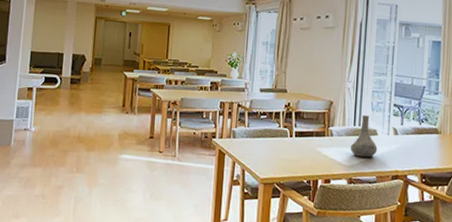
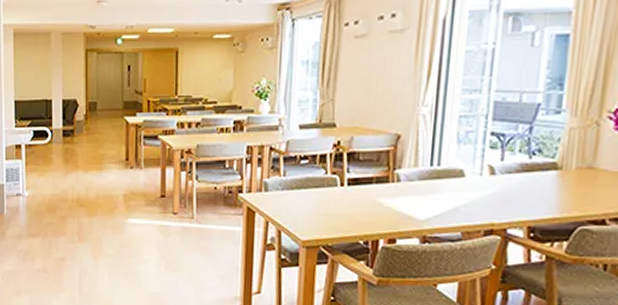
vase: present [350,116,378,158] -> none [424,151,465,208]

